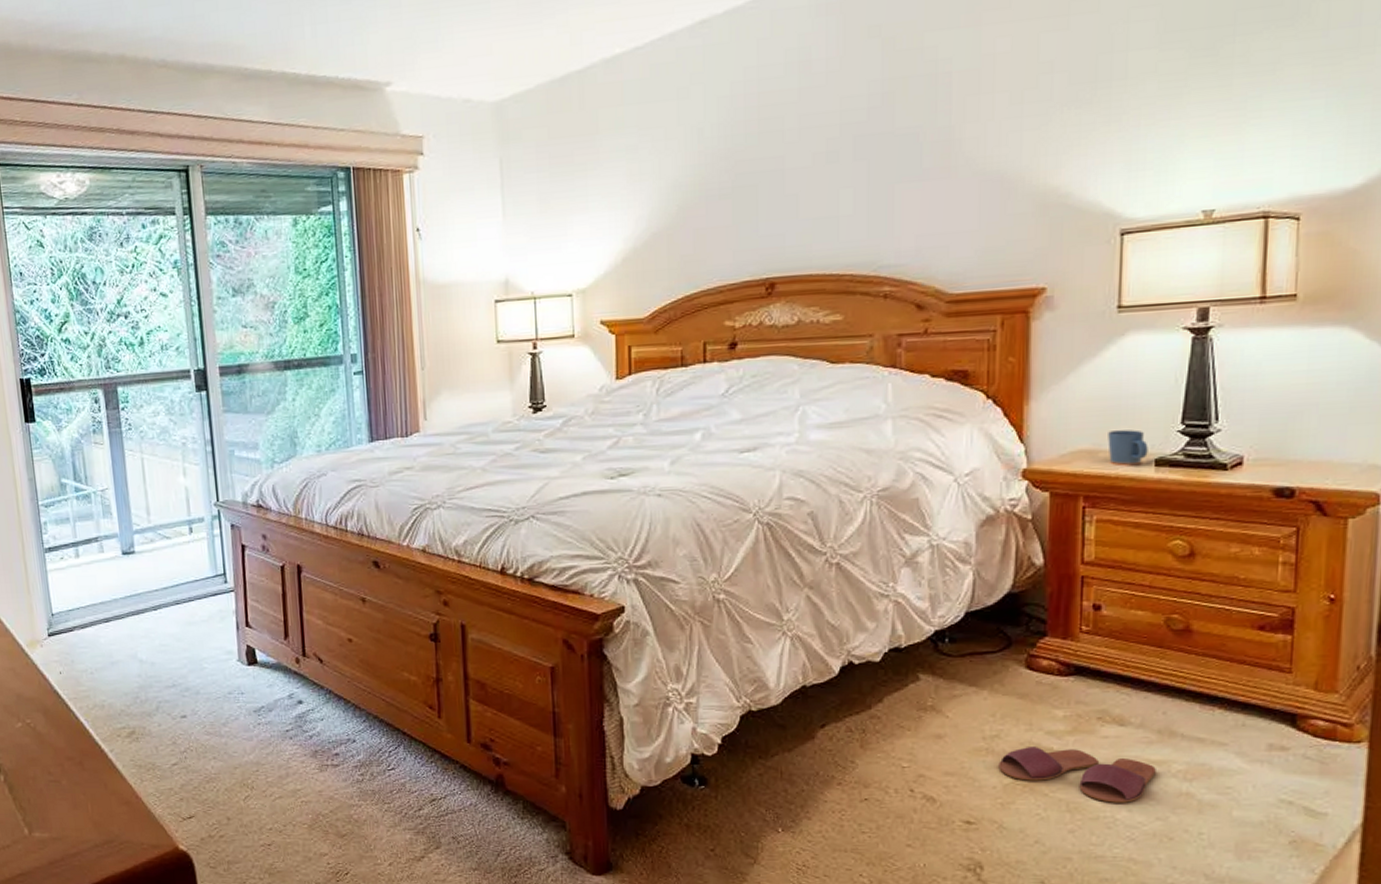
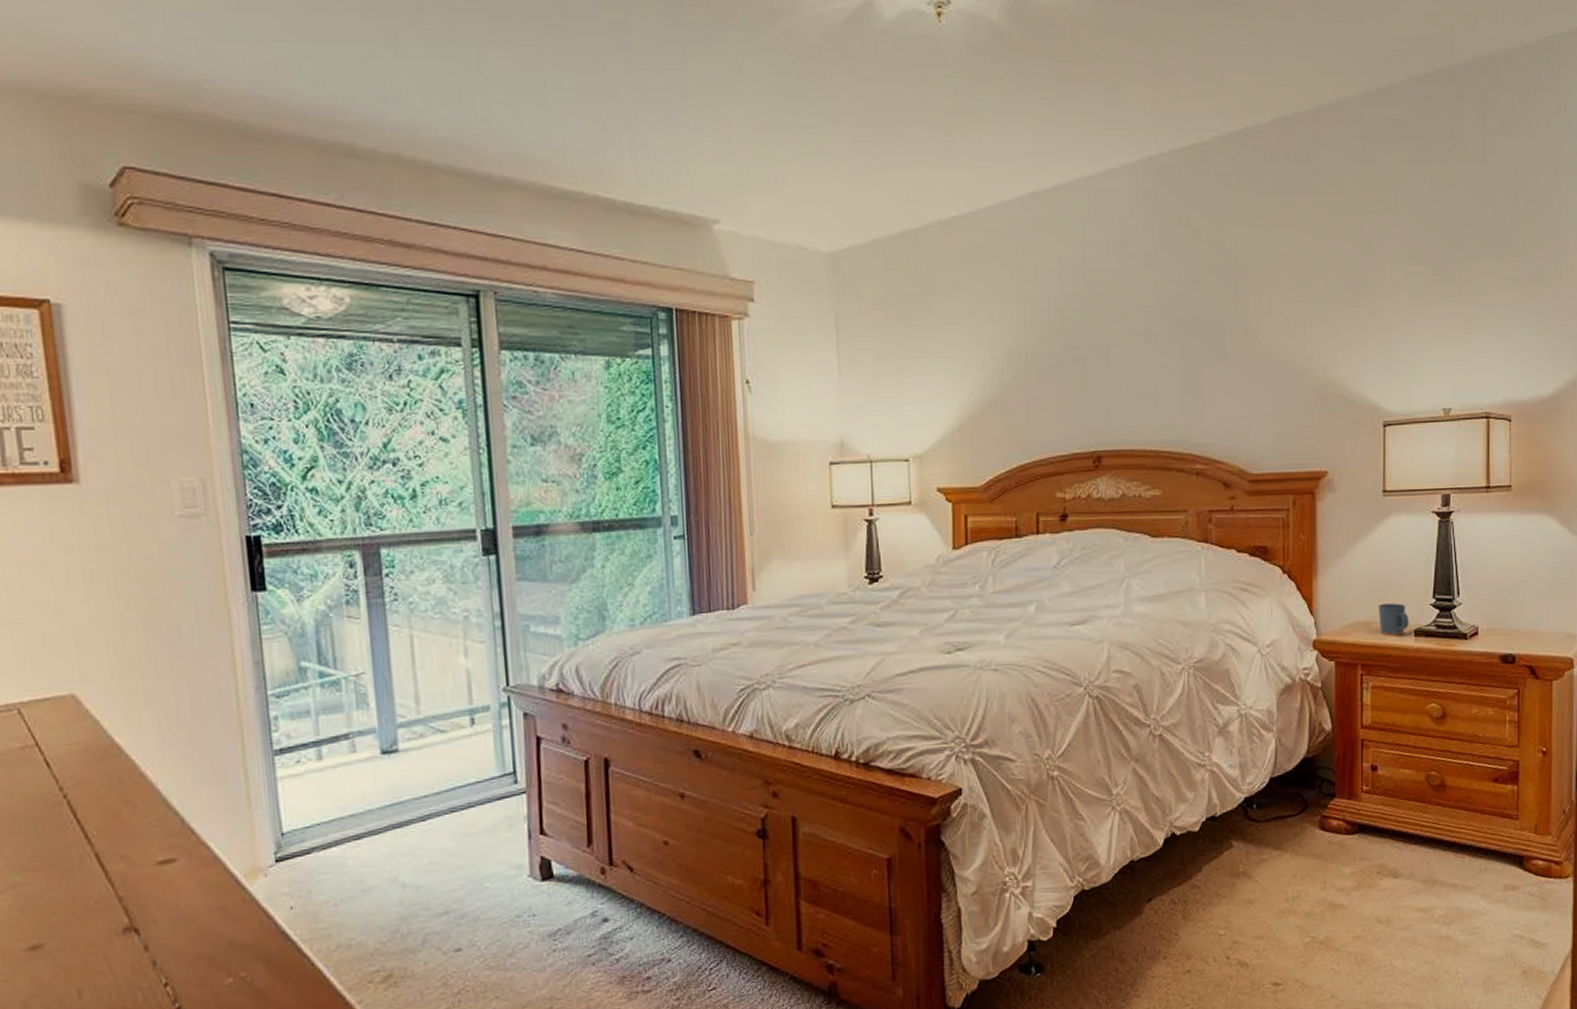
slippers: present [998,745,1156,803] -> none [1300,903,1423,952]

